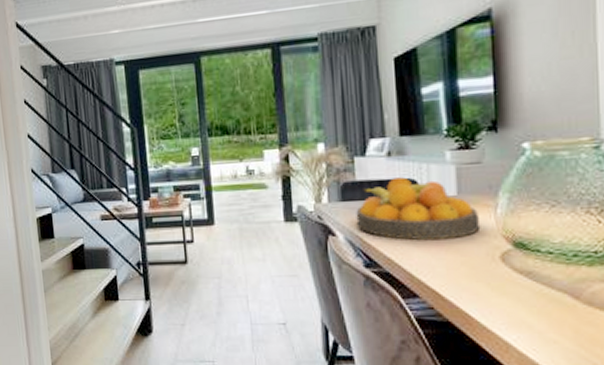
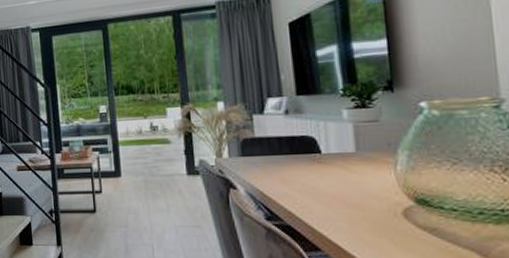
fruit bowl: present [356,177,481,241] -> none [256,134,381,196]

